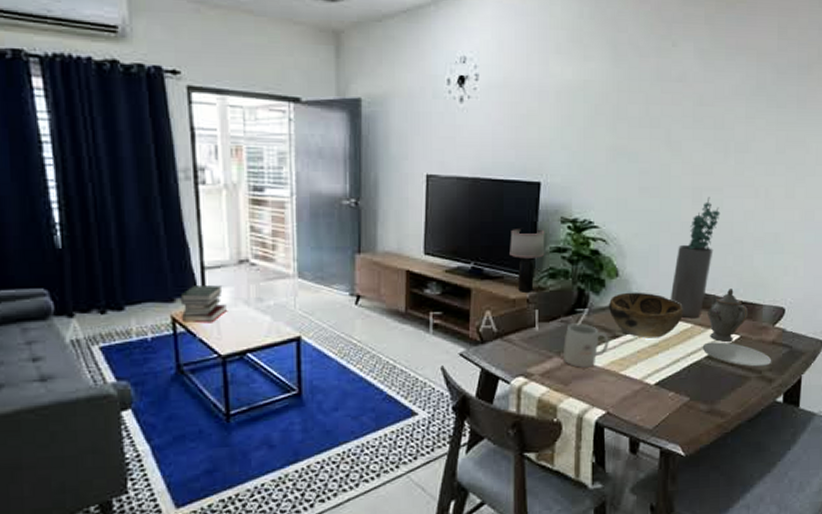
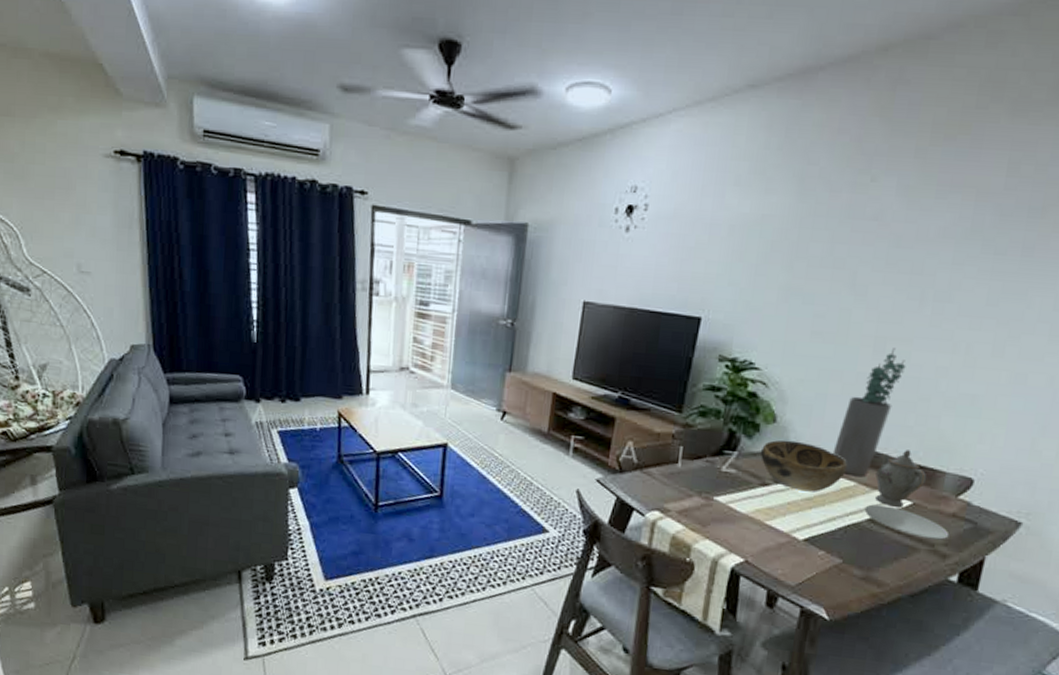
books: present [180,285,227,323] -> none [347,386,385,422]
table lamp: present [510,229,545,292] -> none [659,362,700,428]
mug: present [564,323,609,368] -> none [704,465,757,512]

